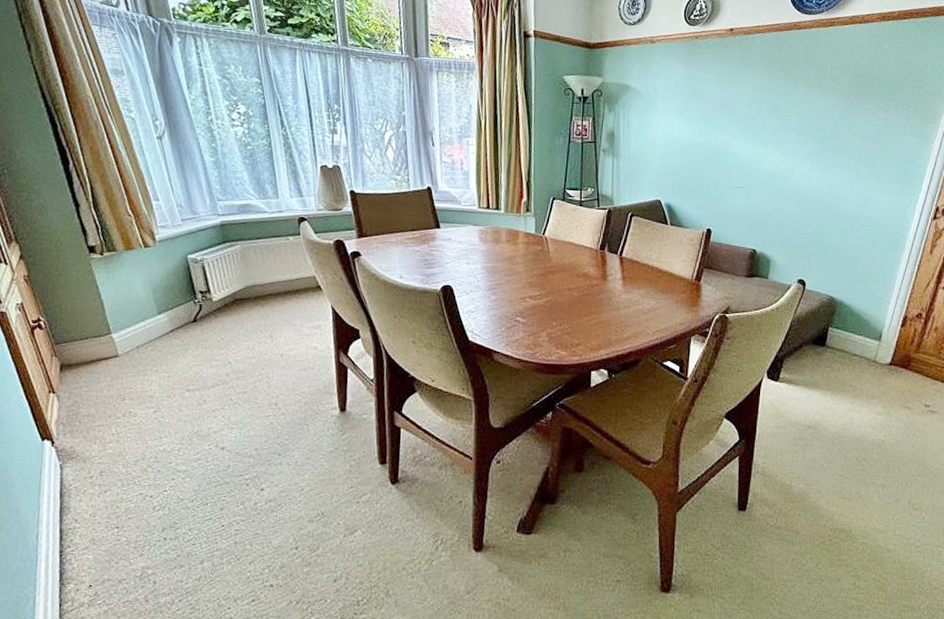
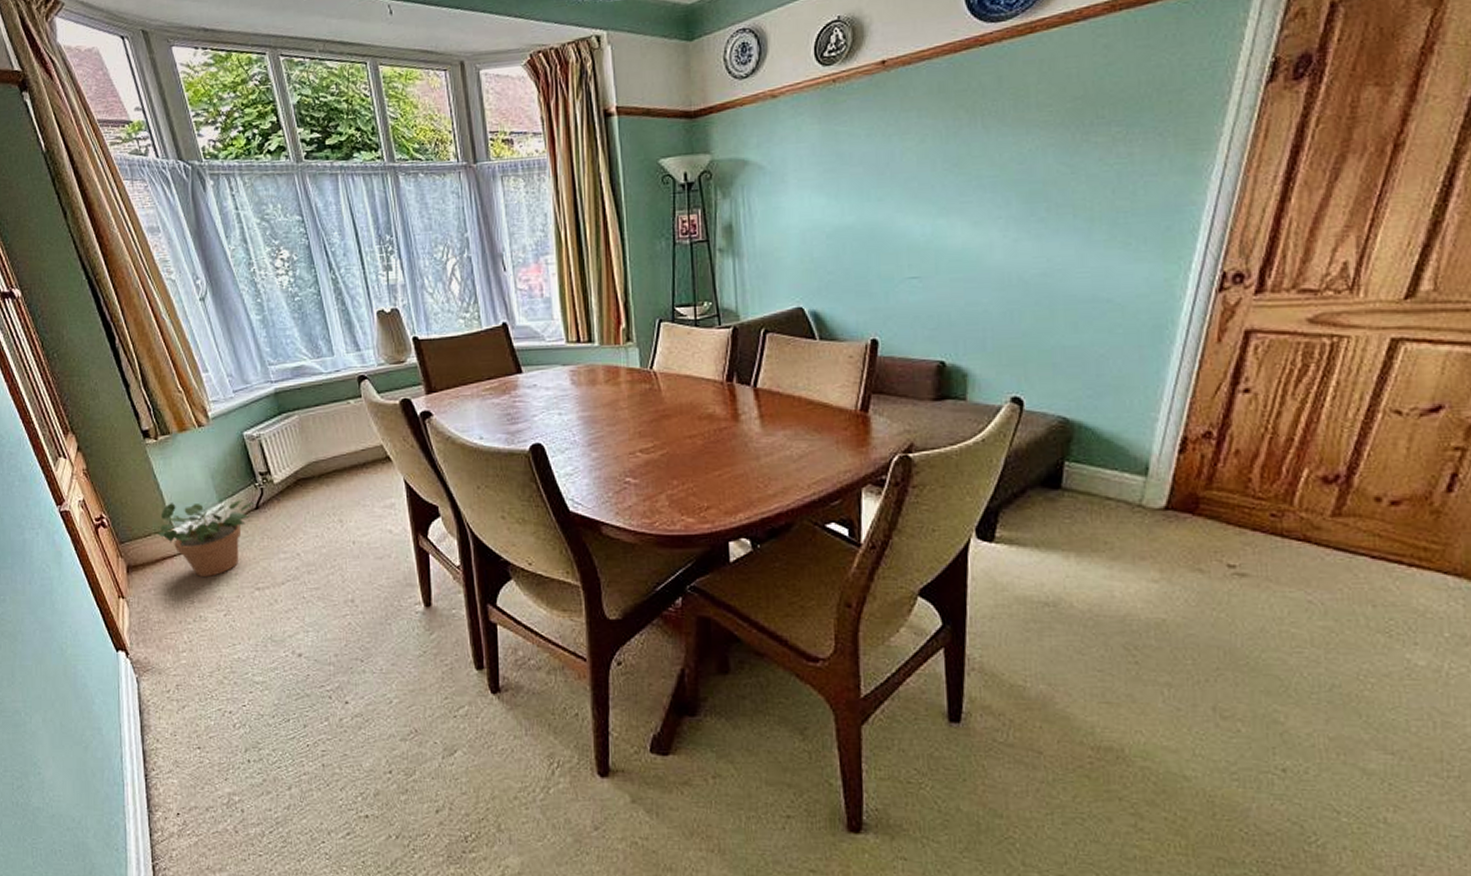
potted plant: none [94,301,193,378] -> present [157,487,255,577]

